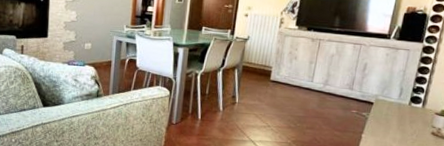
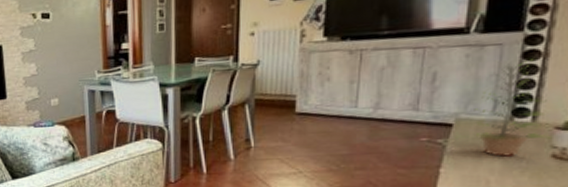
plant: none [386,63,434,131] -> present [474,59,553,157]

